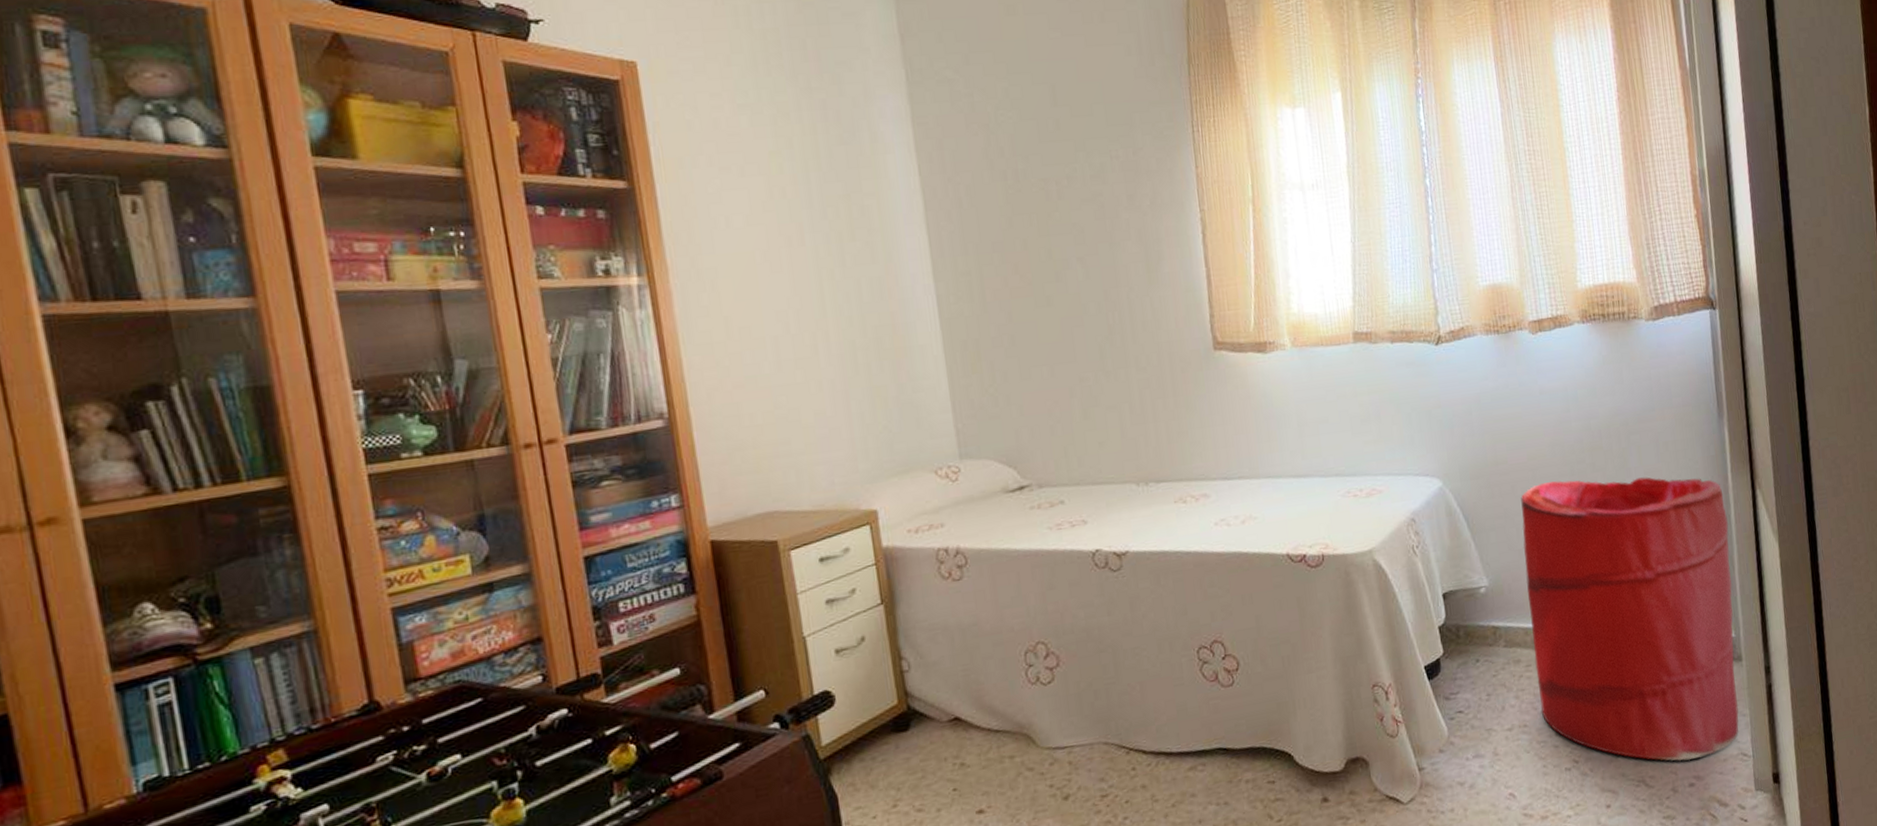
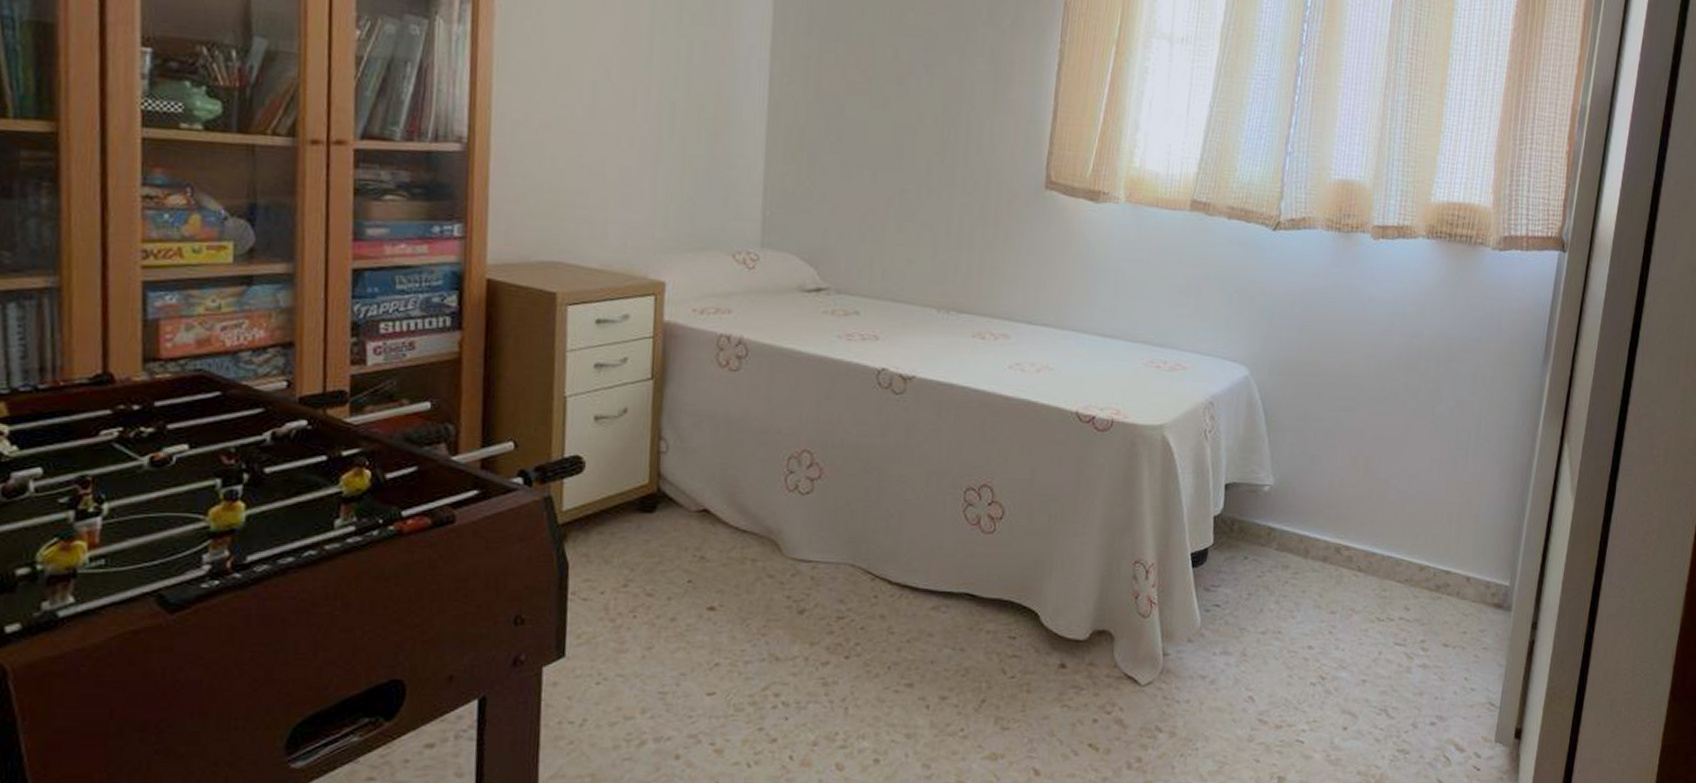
laundry hamper: present [1521,477,1739,762] -> none [1298,393,1530,699]

